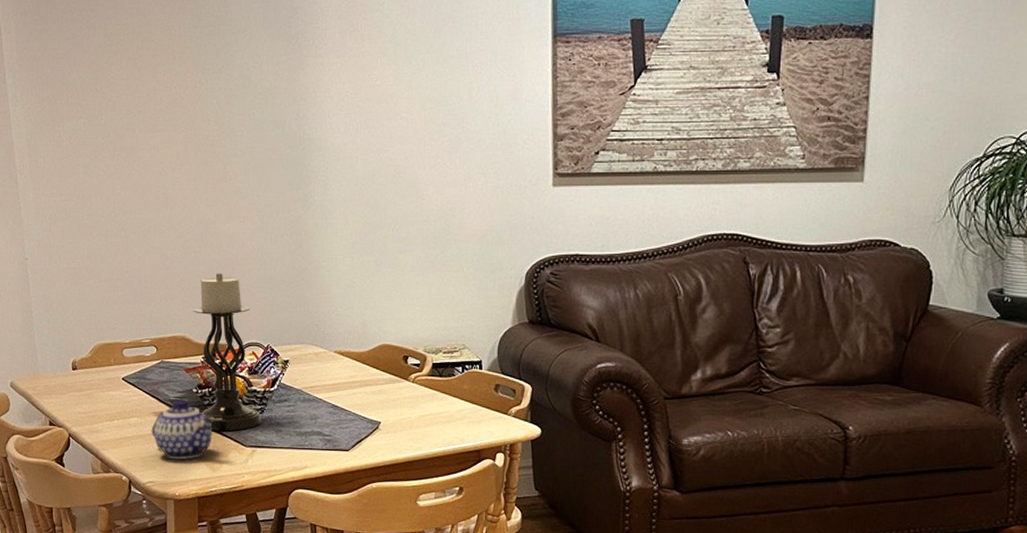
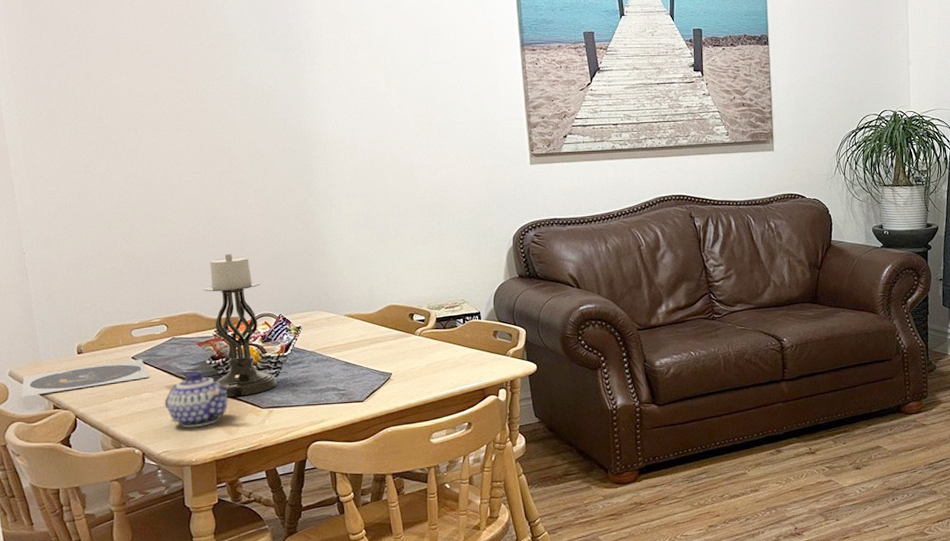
plate: none [20,381,138,410] -> present [20,359,149,397]

